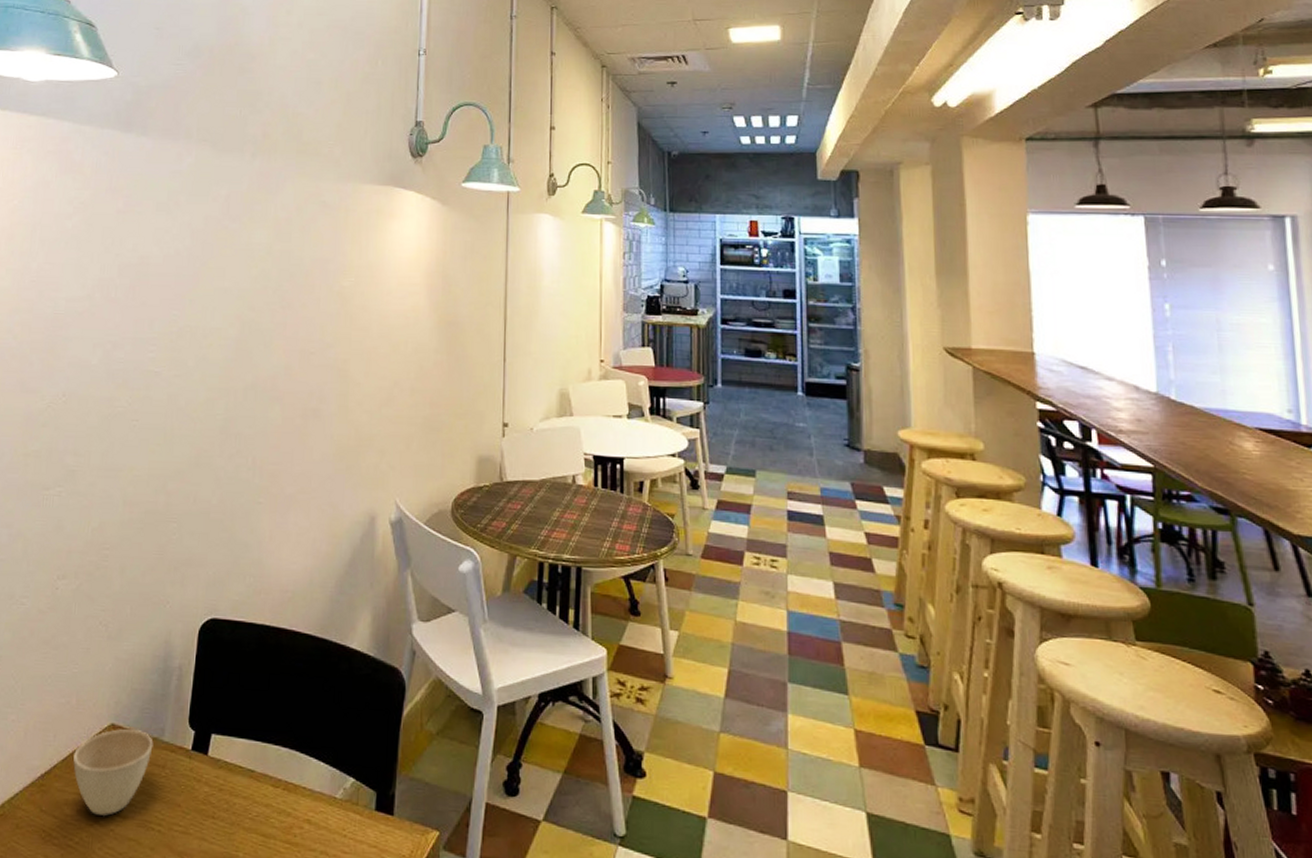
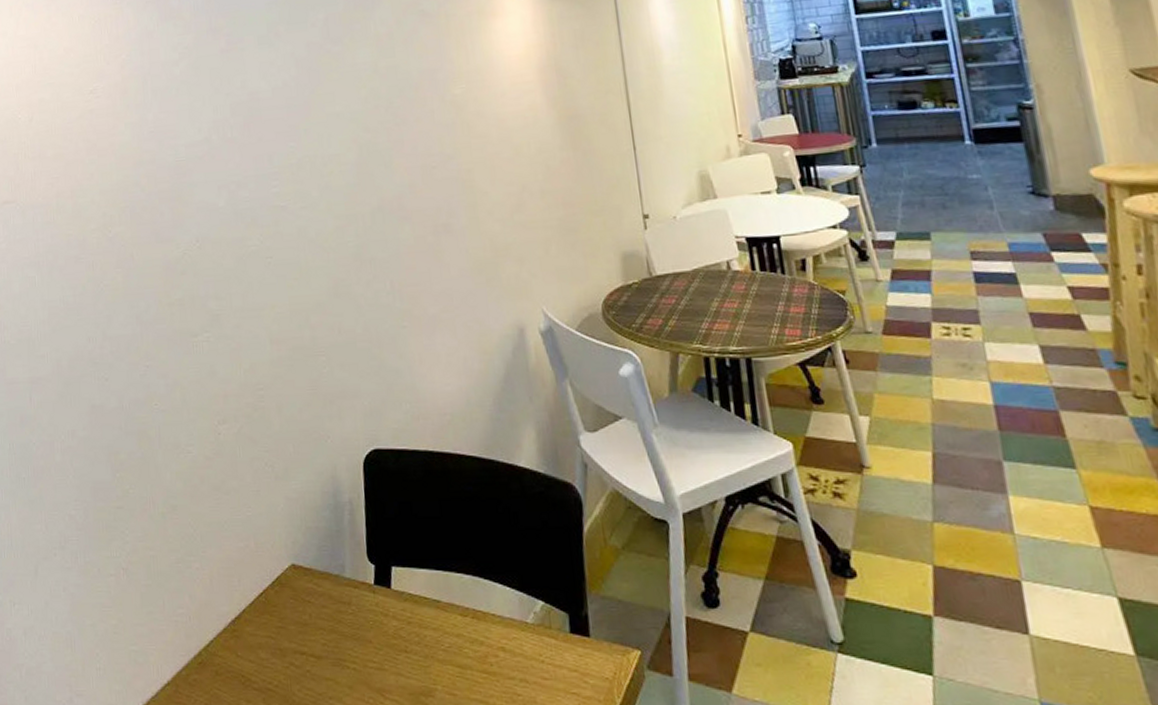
cup: present [73,729,153,816] -> none [260,567,336,657]

